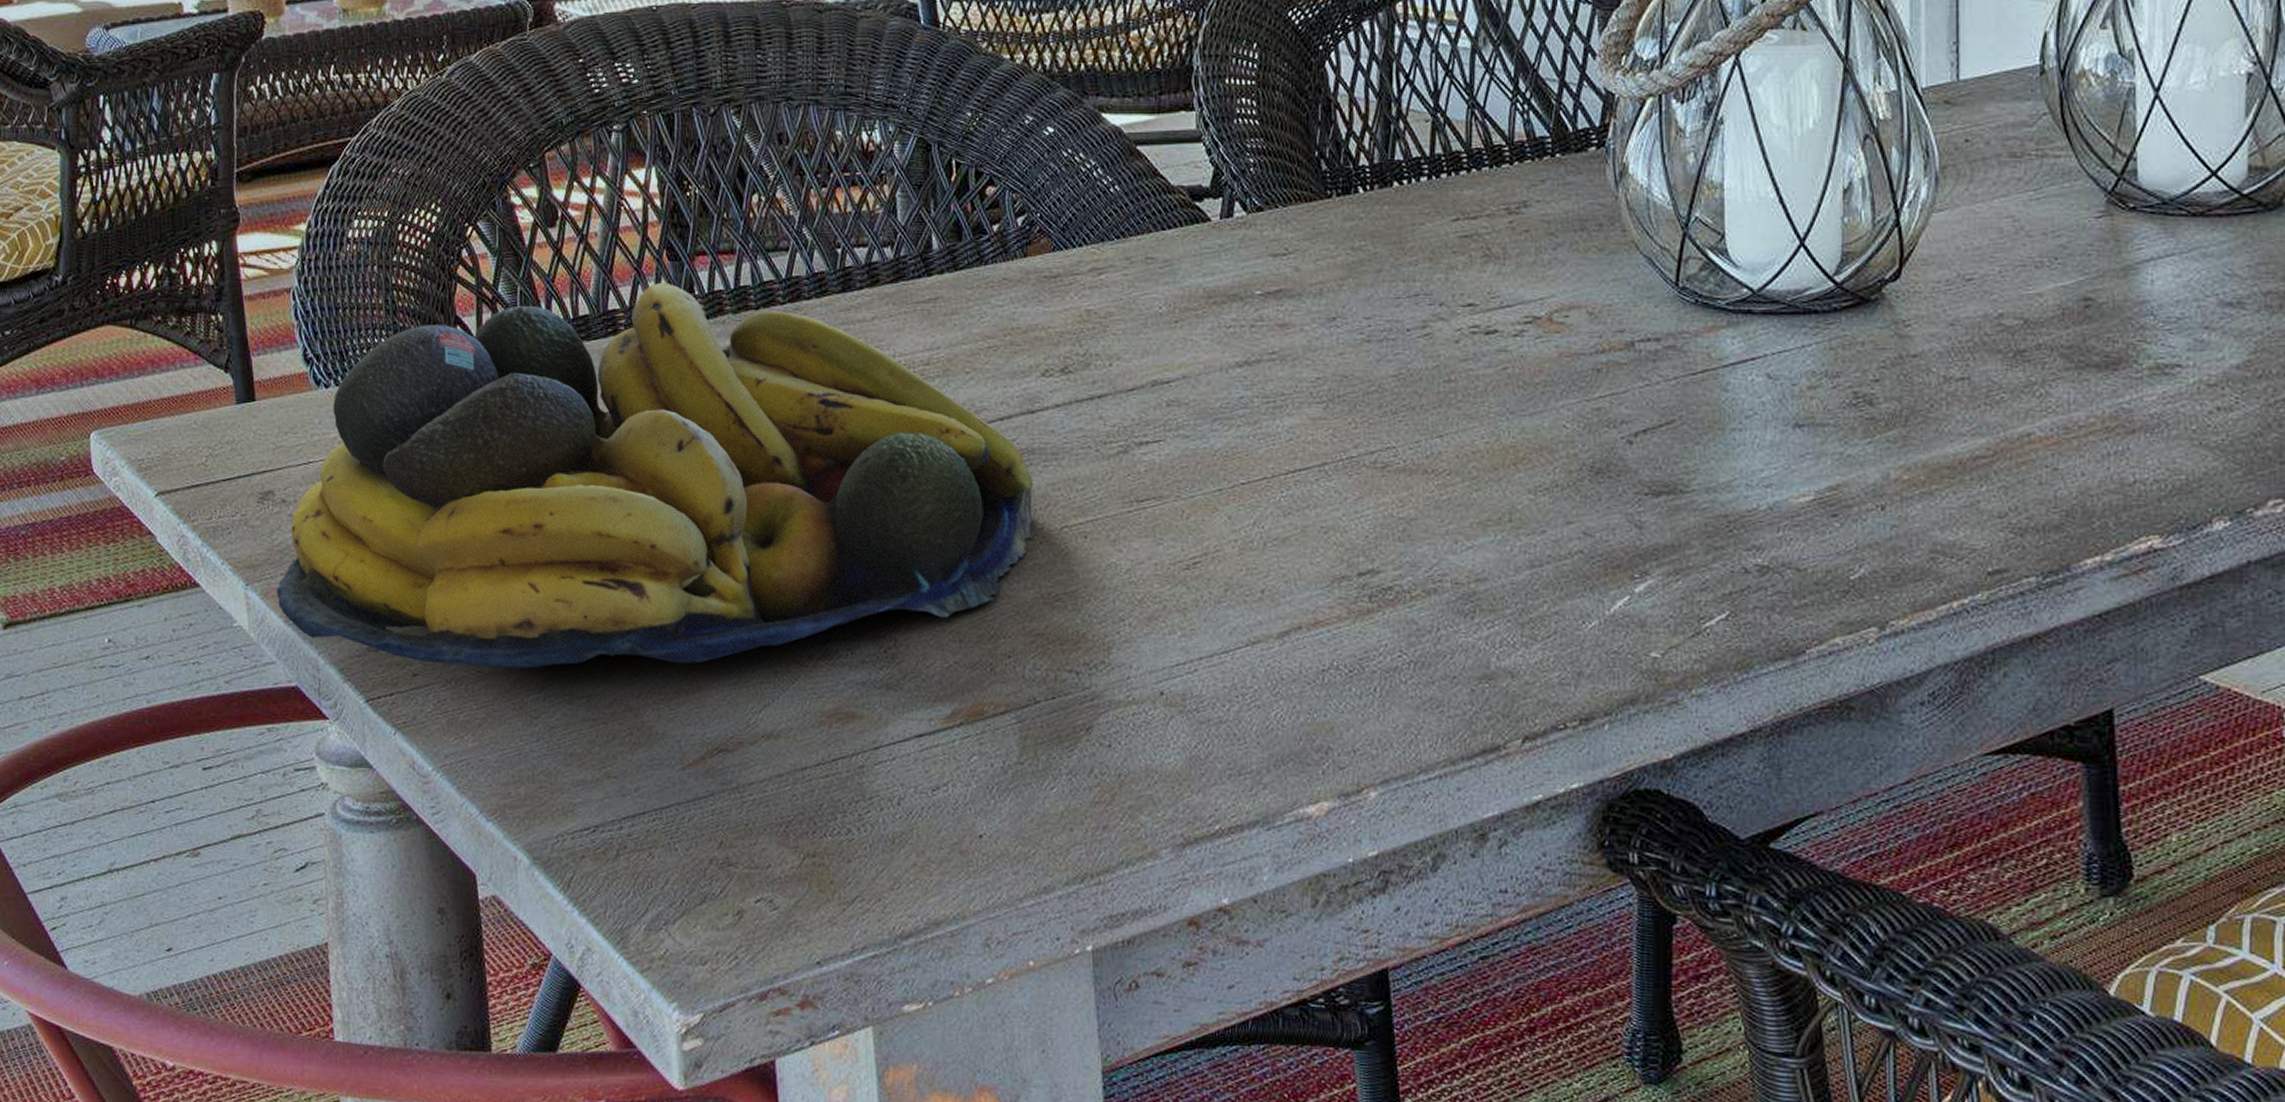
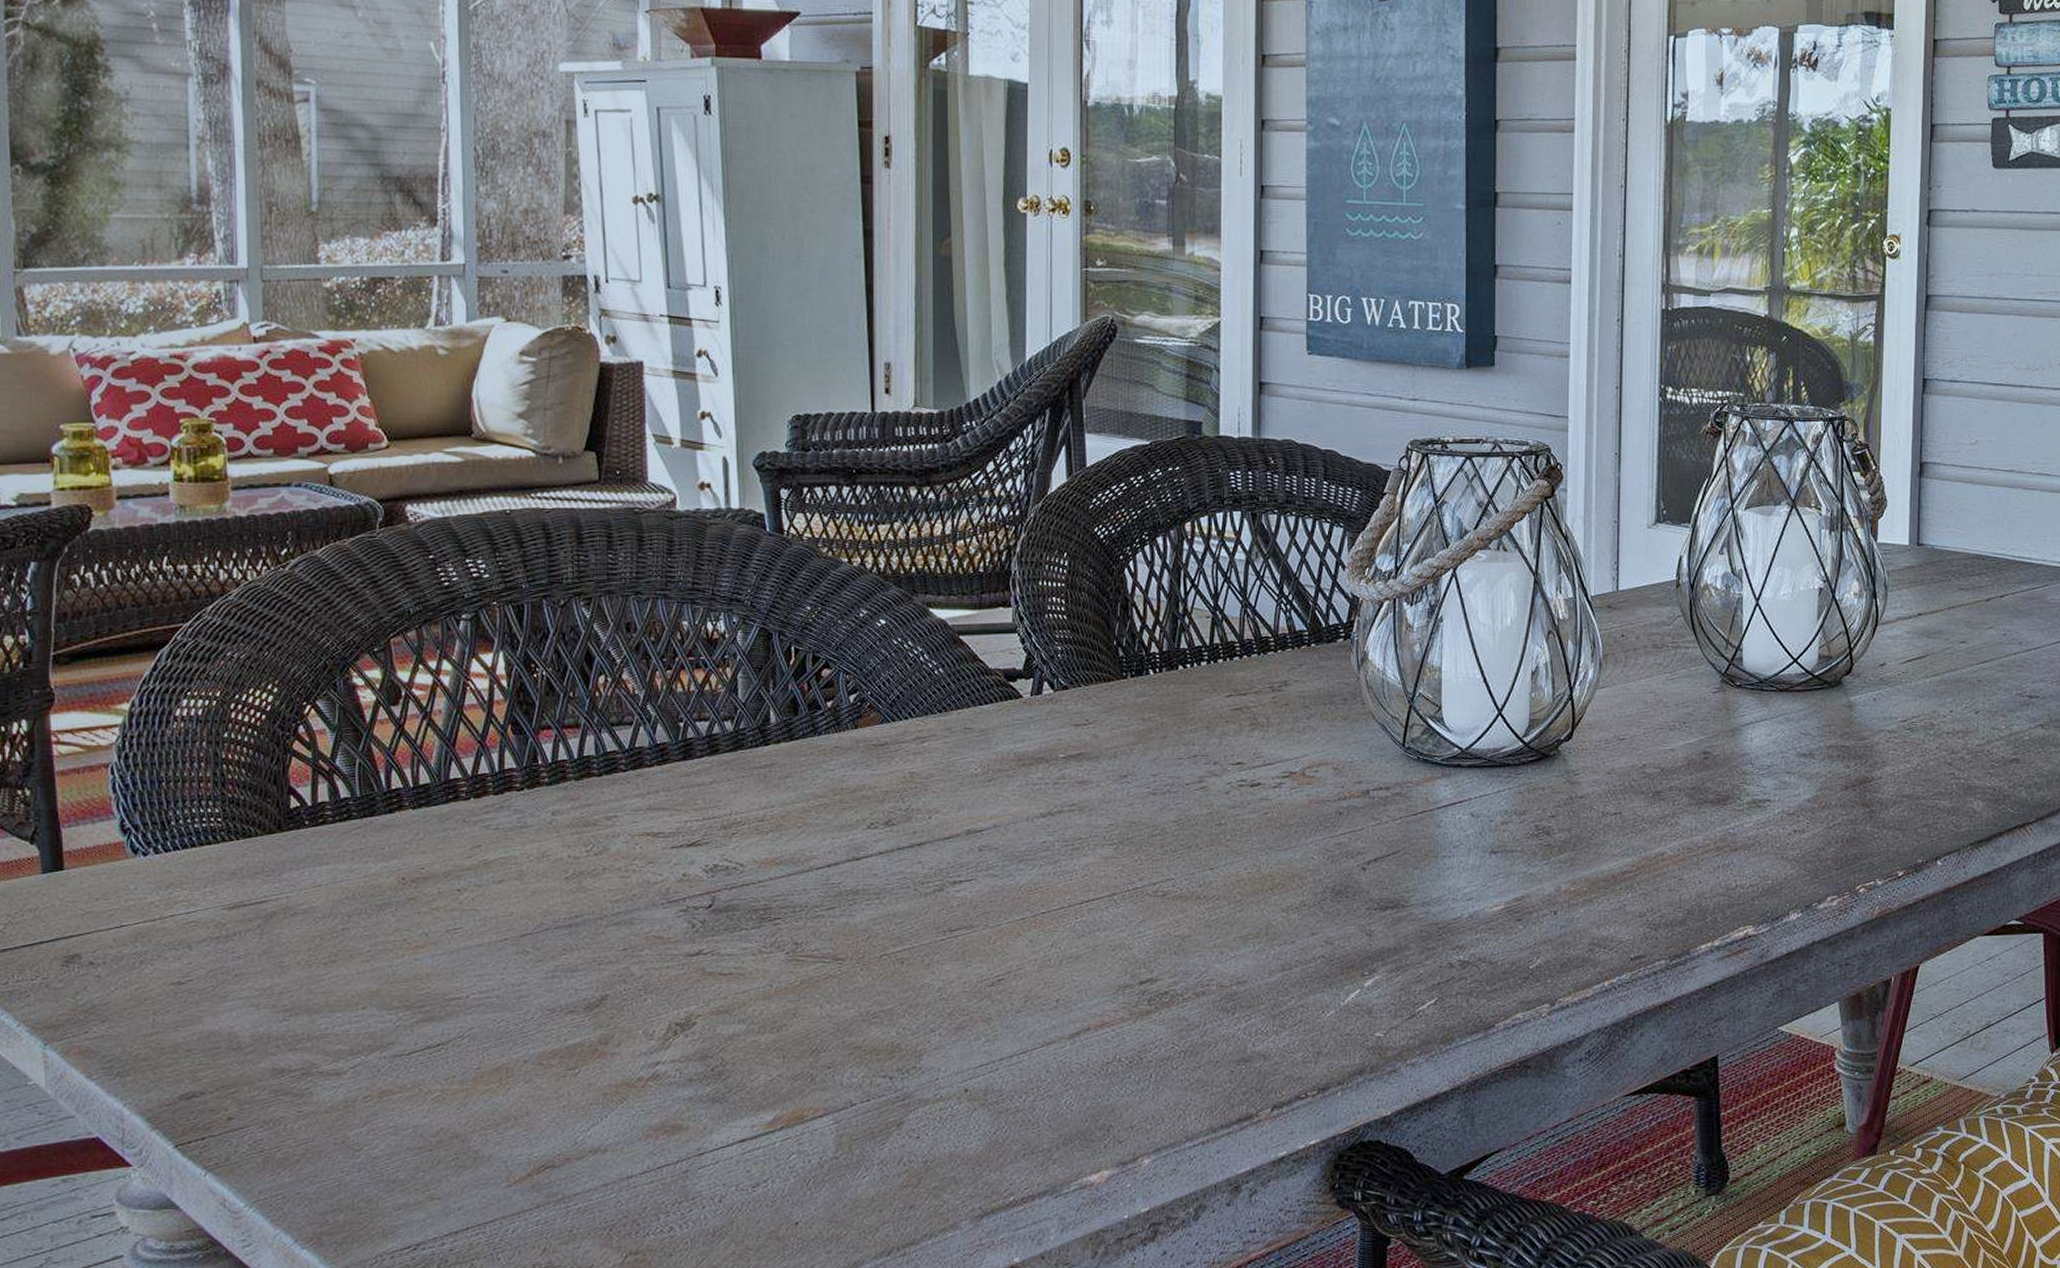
fruit bowl: present [276,282,1034,669] -> none [78,753,857,1107]

